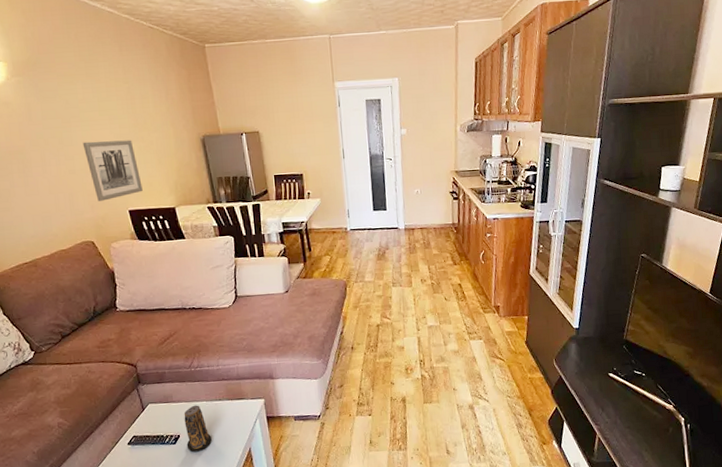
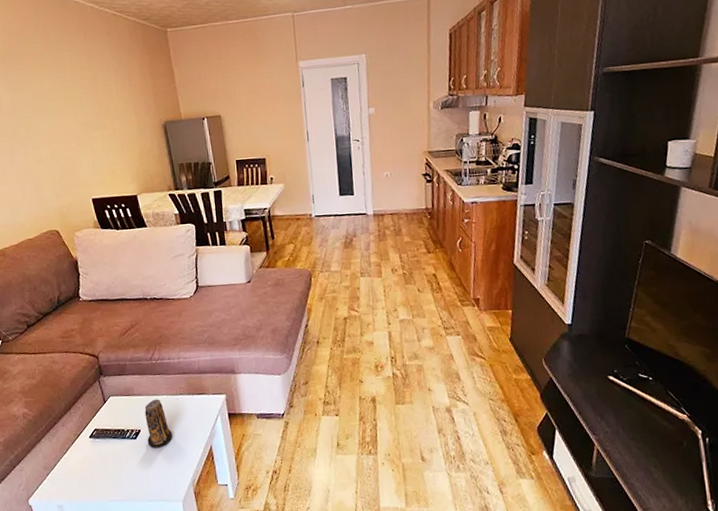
wall art: present [82,140,143,201] -> none [48,128,106,190]

